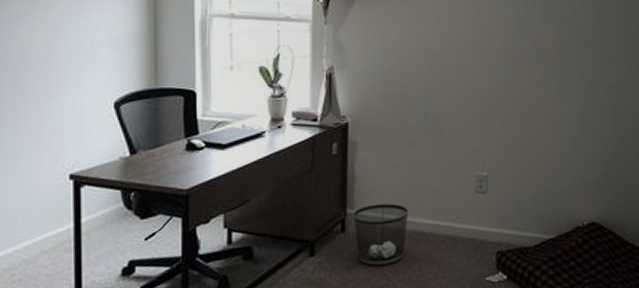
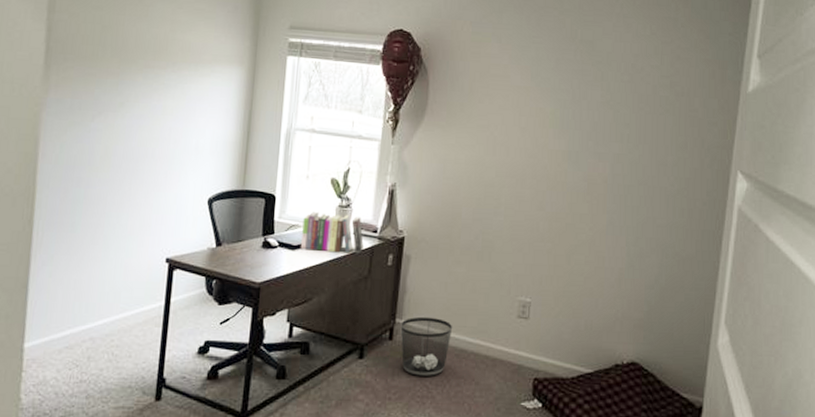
books: none [230,104,303,148] -> present [300,211,364,255]

